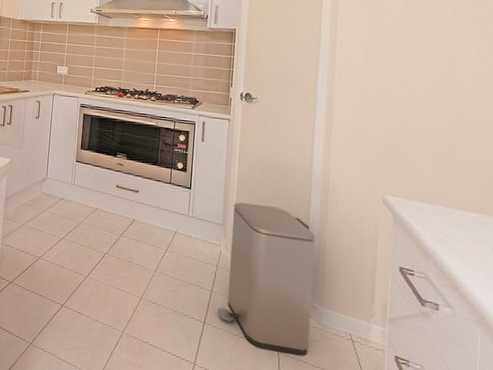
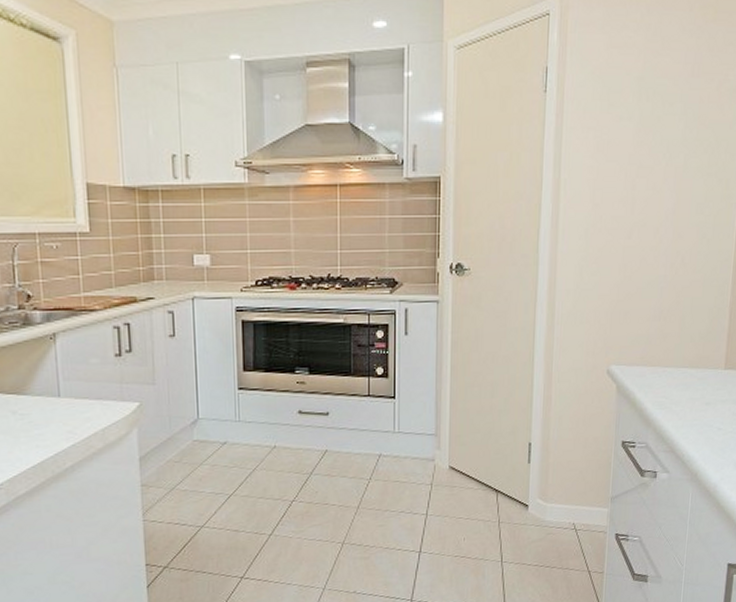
pedal bin: present [217,202,316,356] -> none [434,401,539,564]

